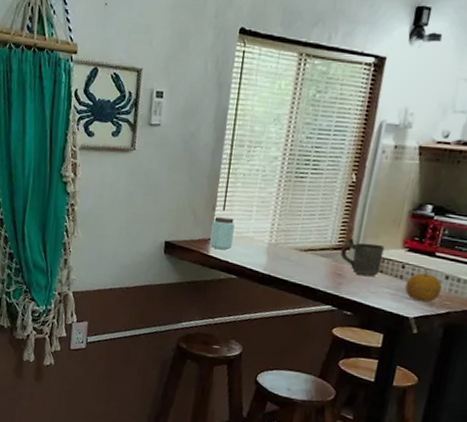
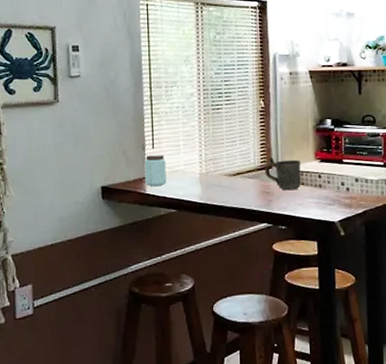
fruit: present [405,268,442,302] -> none [325,175,355,206]

